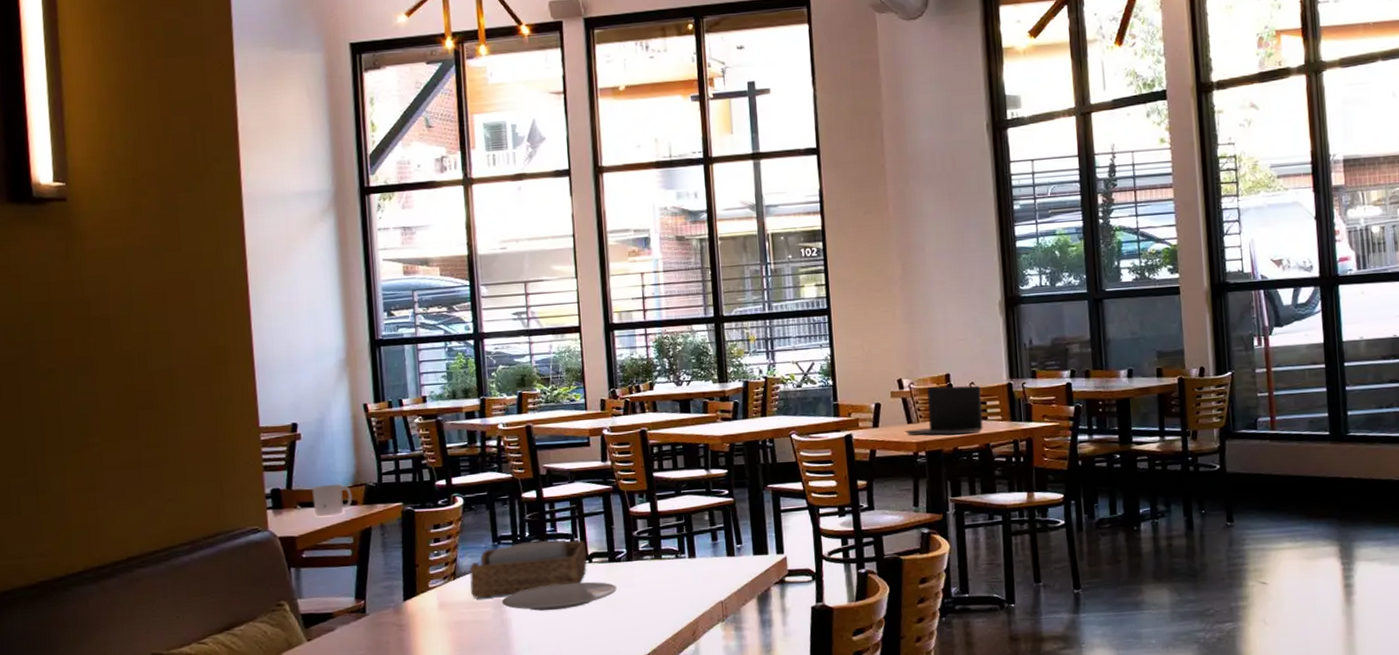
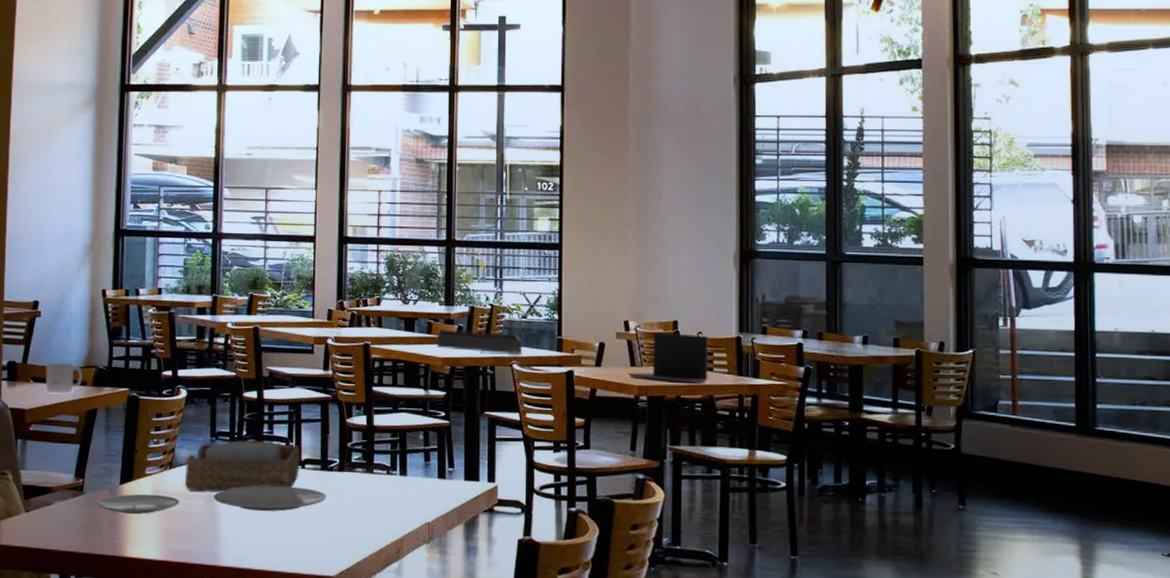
plate: none [382,606,468,630] -> present [97,494,180,514]
tray: none [712,405,800,427] -> present [436,329,523,355]

